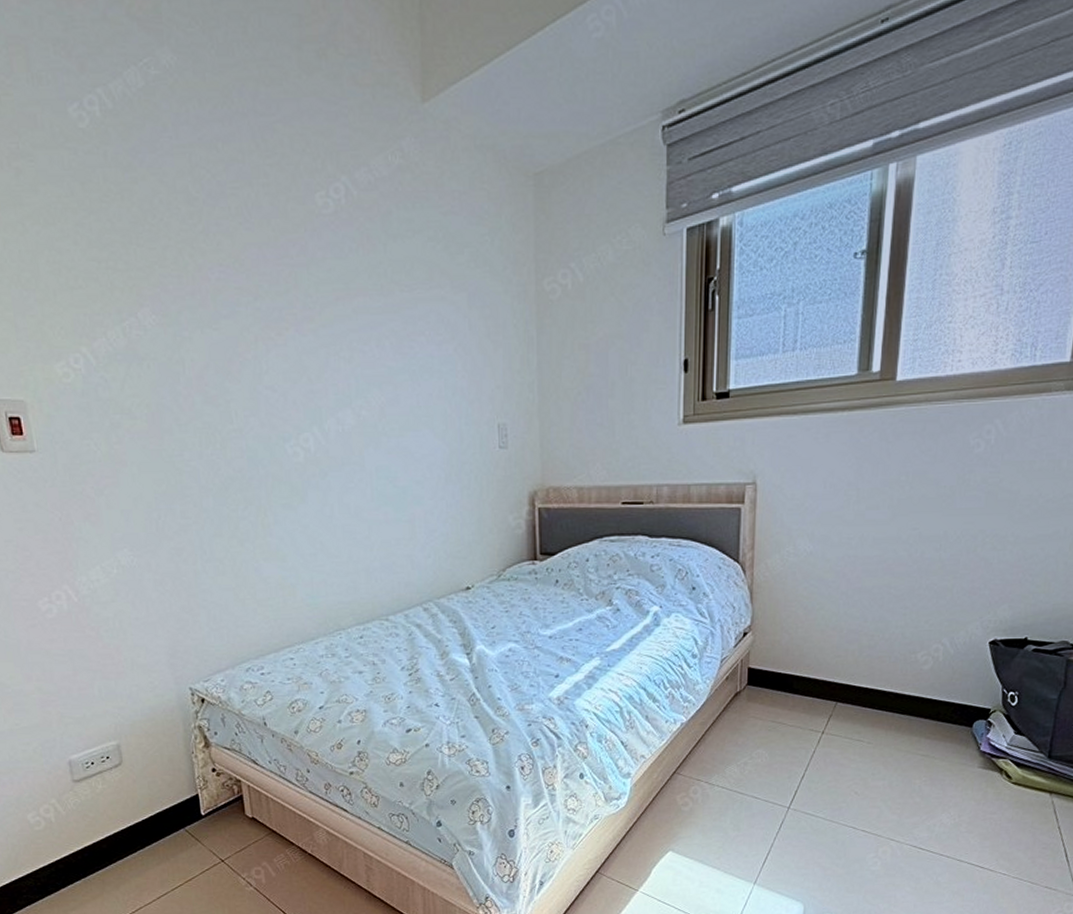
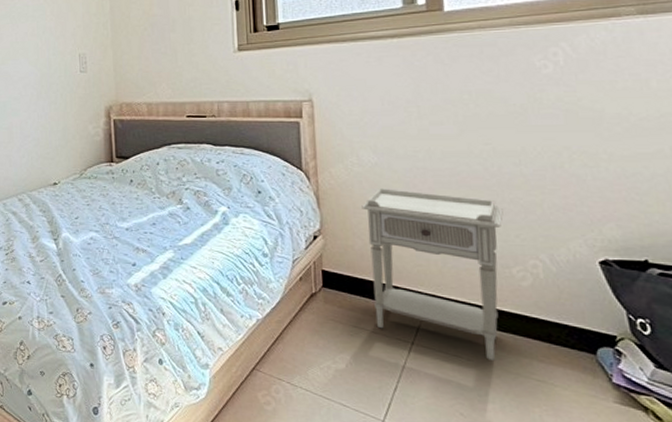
nightstand: none [792,579,919,741] -> present [361,189,503,360]

